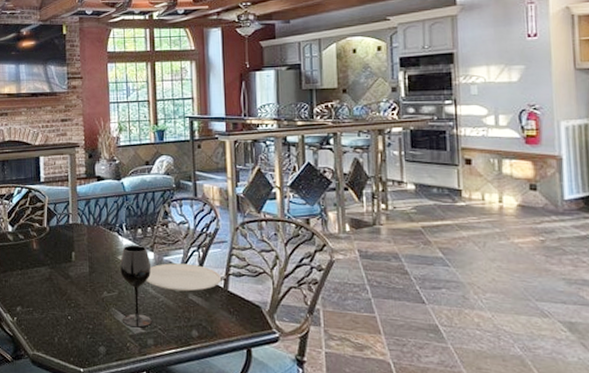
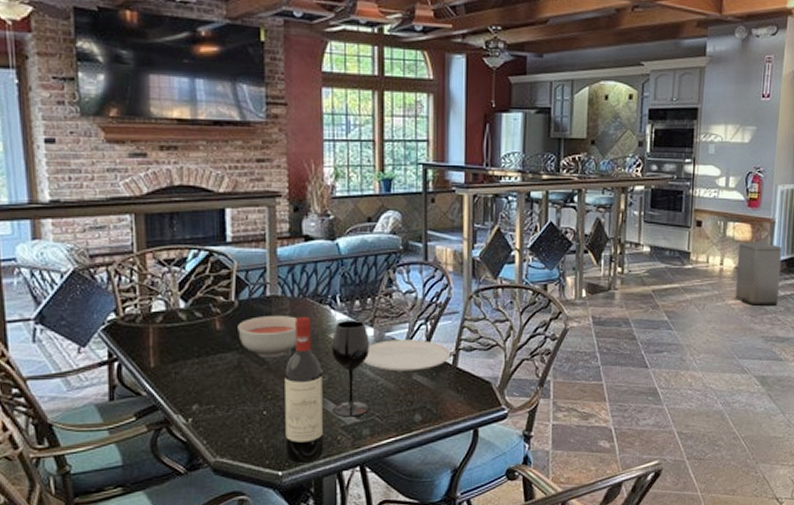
bowl: none [49,239,93,273] -> present [238,316,297,357]
wine bottle: none [84,240,116,363] -> present [285,316,324,463]
pedal bin: none [519,180,579,246] -> present [733,242,782,306]

